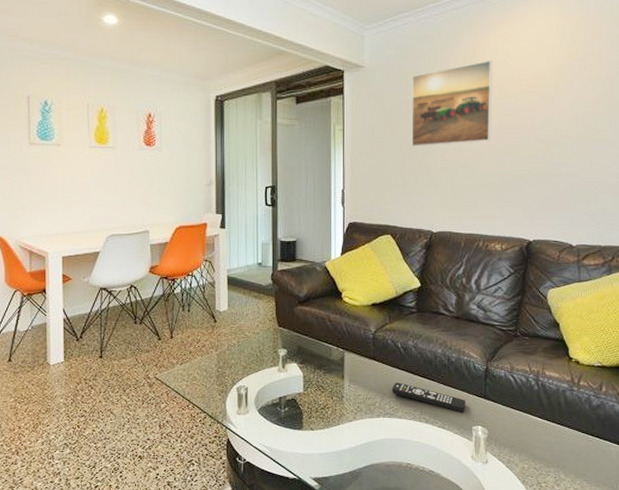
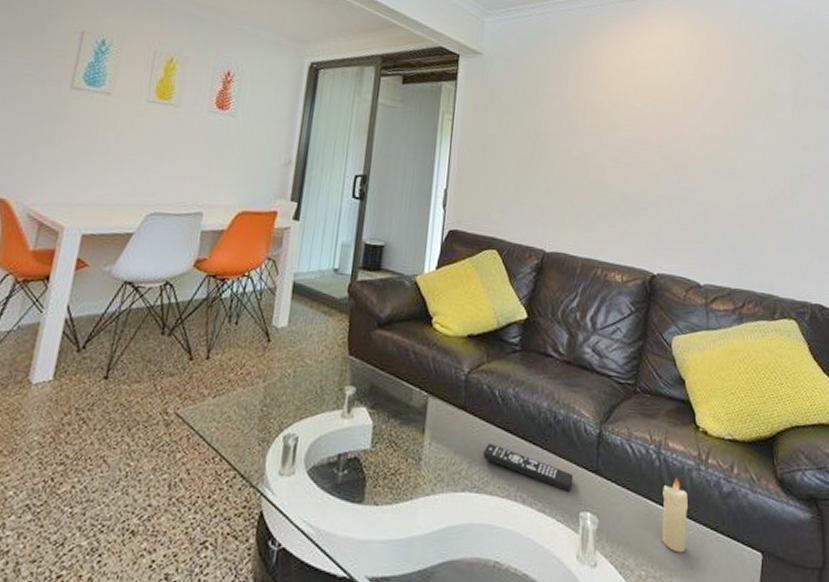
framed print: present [411,60,492,146] -> none [527,65,619,154]
candle: none [541,396,563,451] -> present [662,476,689,553]

